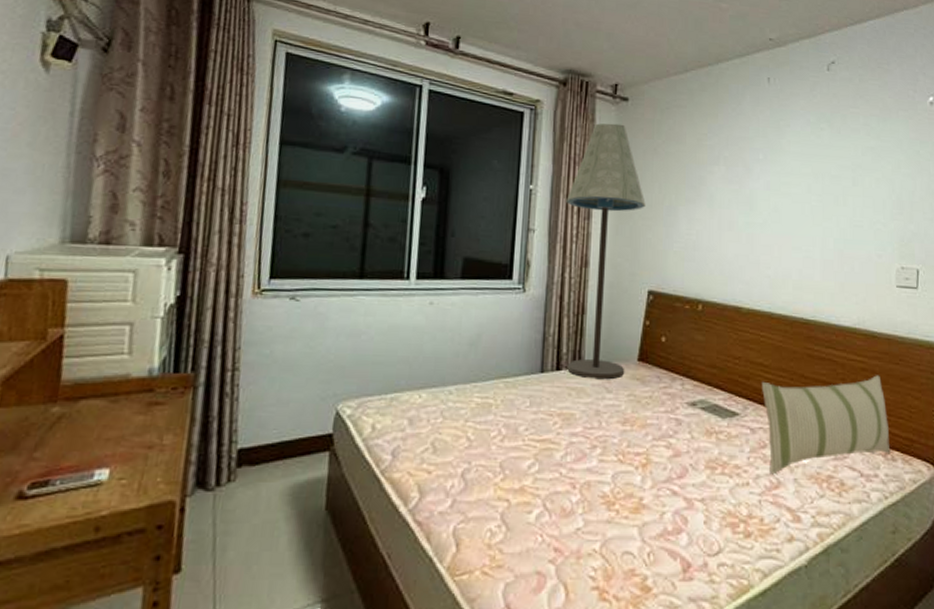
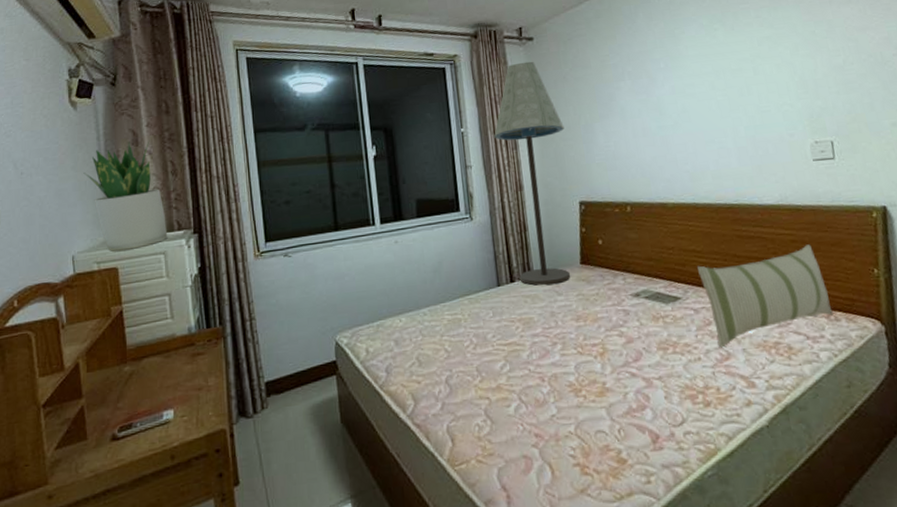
planter: none [42,125,145,260] -> present [83,140,168,252]

